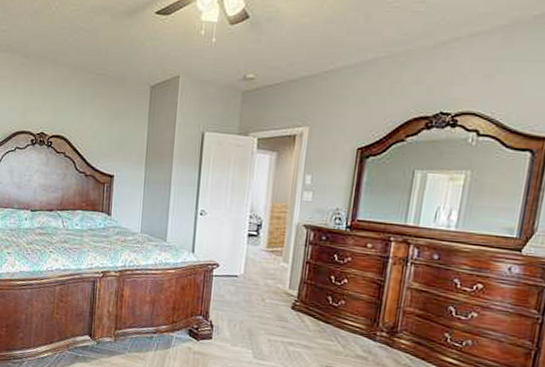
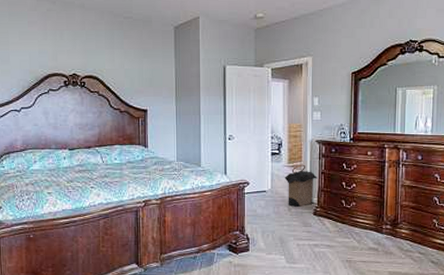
laundry hamper: none [260,250,301,298] -> present [284,164,318,207]

